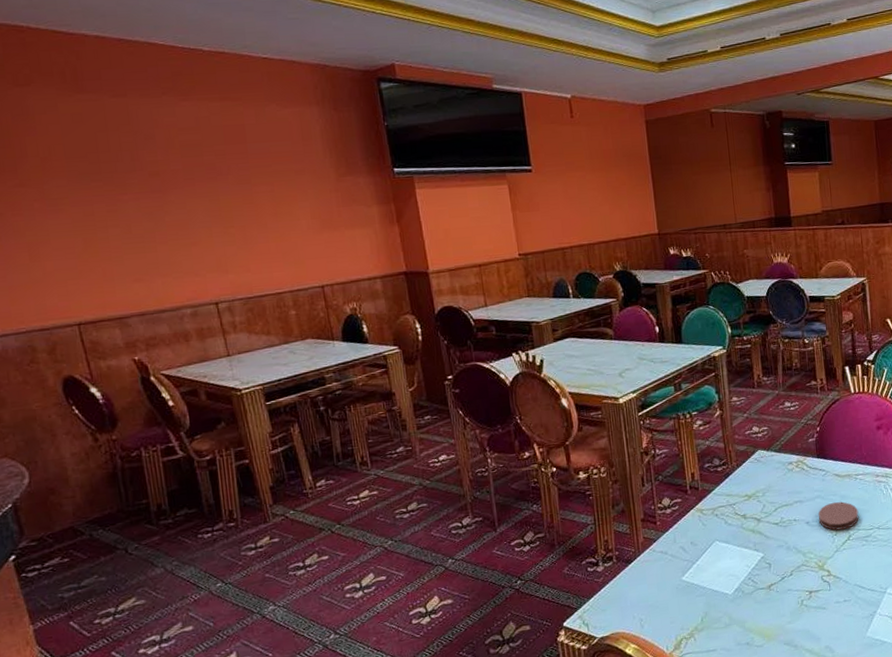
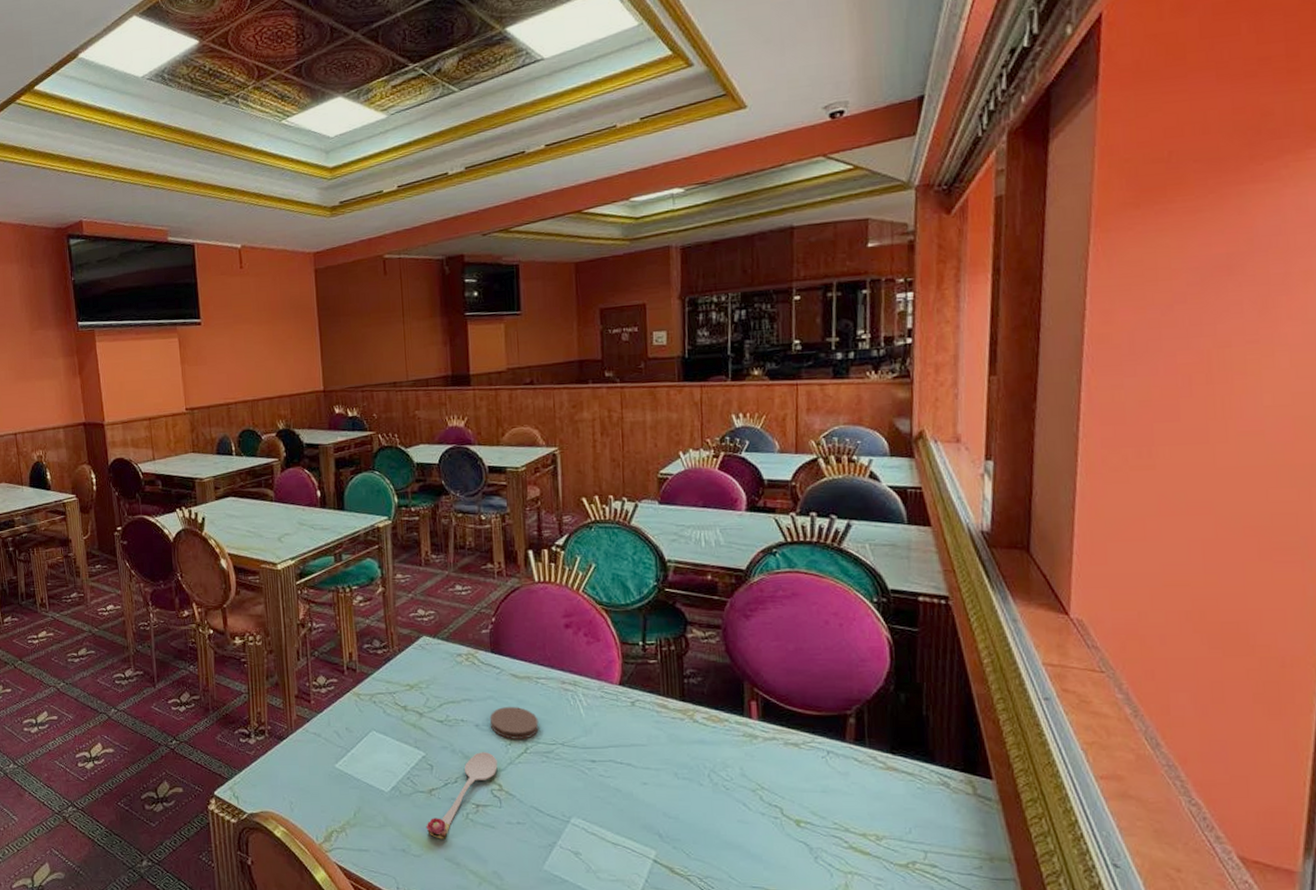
spoon: none [766,544,826,628] -> present [426,752,498,840]

